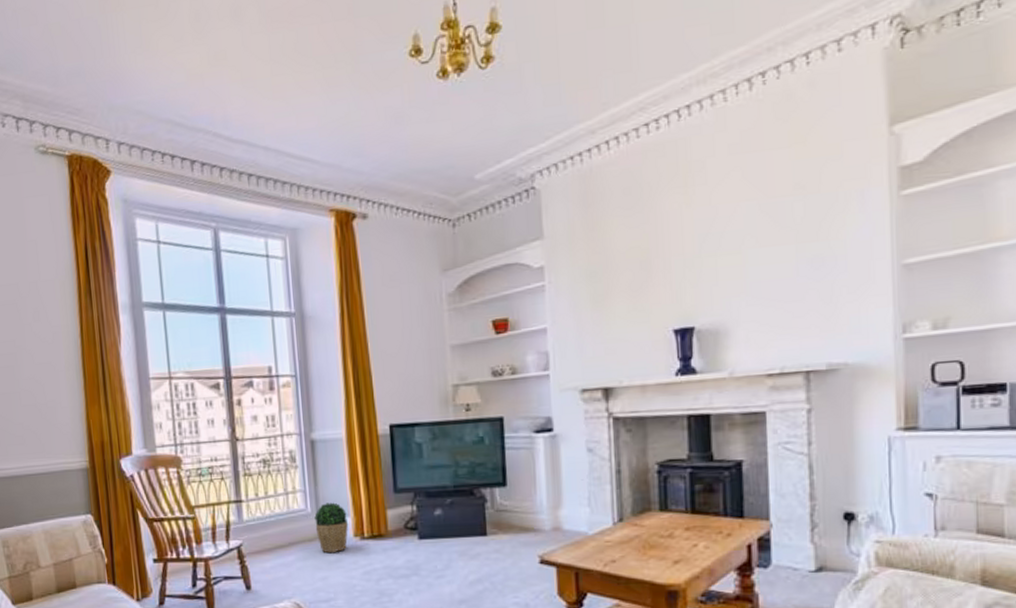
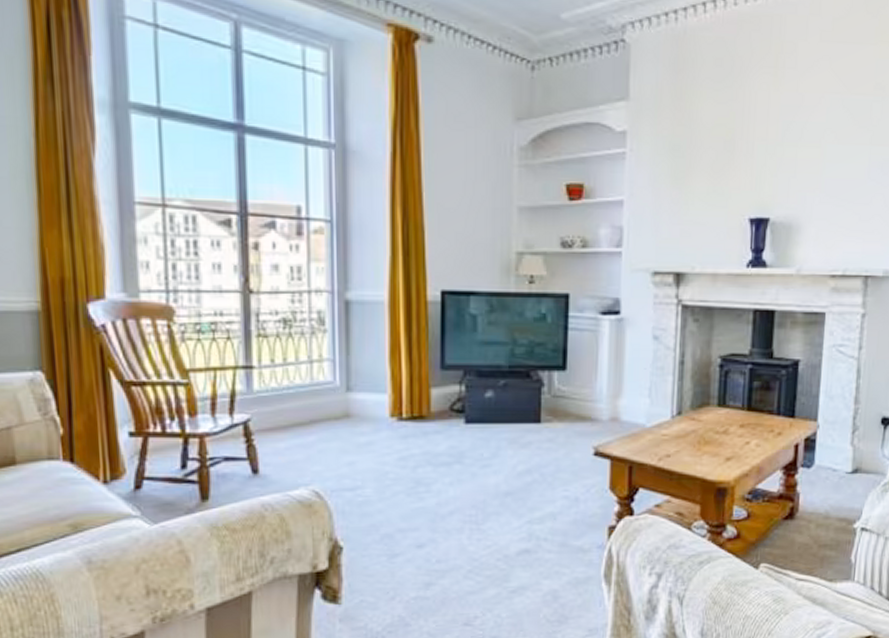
potted plant: present [314,502,349,554] -> none [344,376,385,435]

